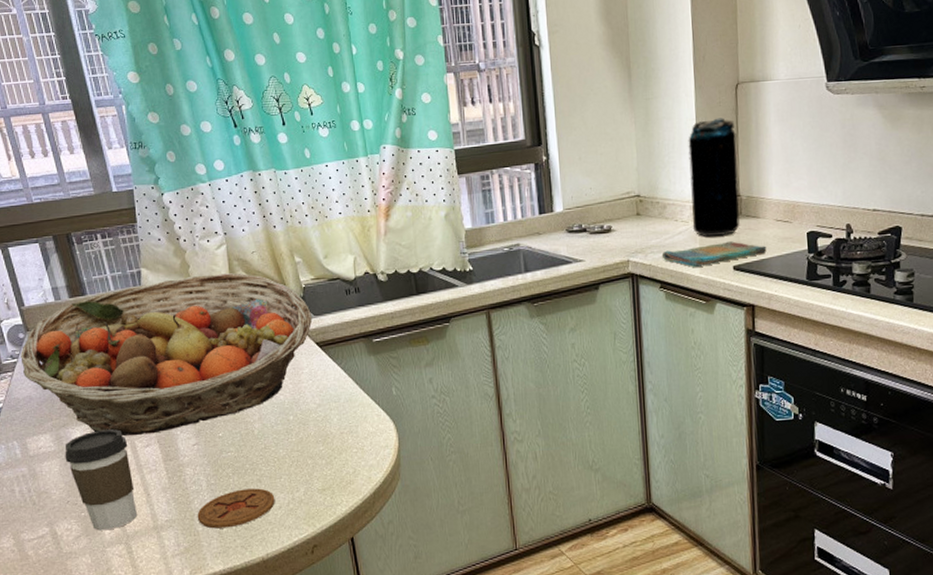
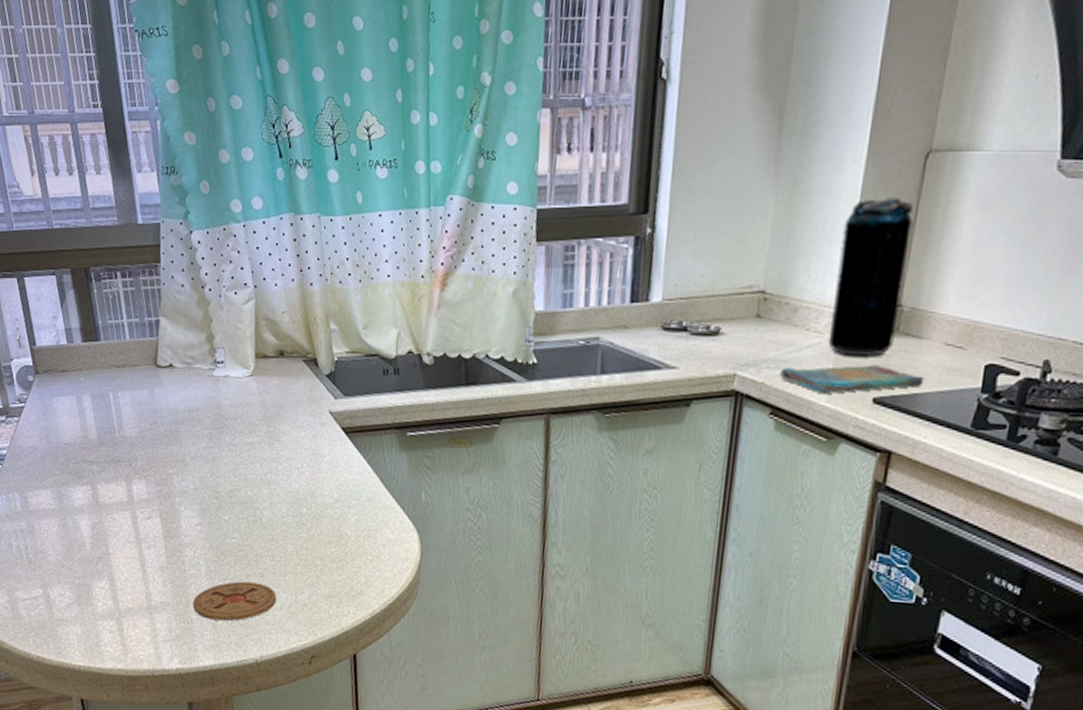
fruit basket: present [20,273,313,436] -> none [28,332,342,506]
coffee cup: present [65,429,138,531] -> none [64,493,132,603]

